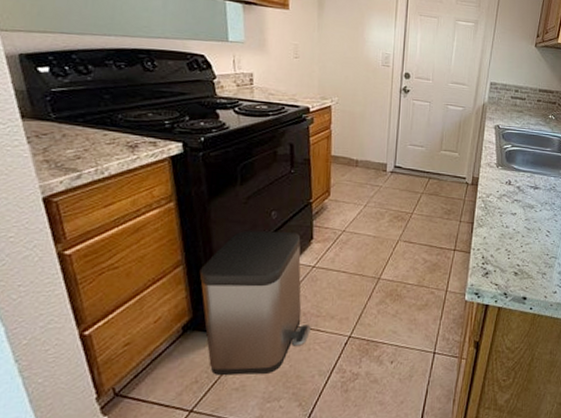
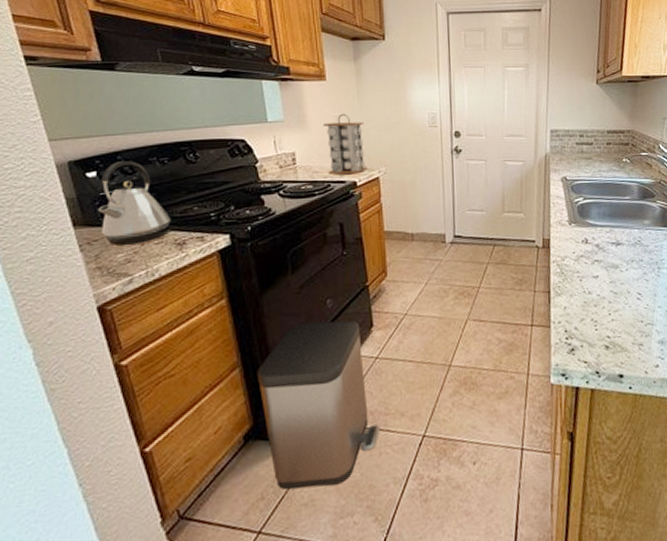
kettle: none [48,60,125,144] -> present [97,161,172,247]
spice rack: none [282,42,322,101] -> present [323,113,368,175]

